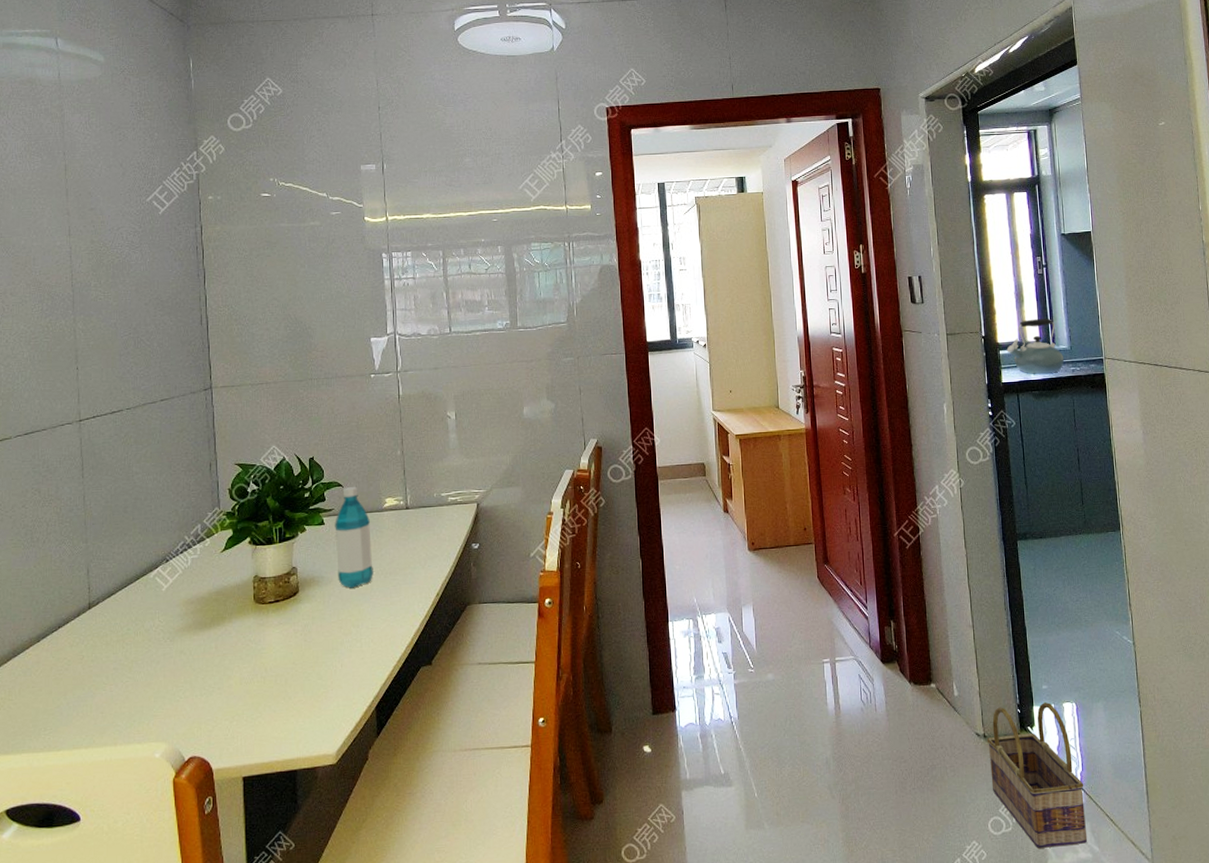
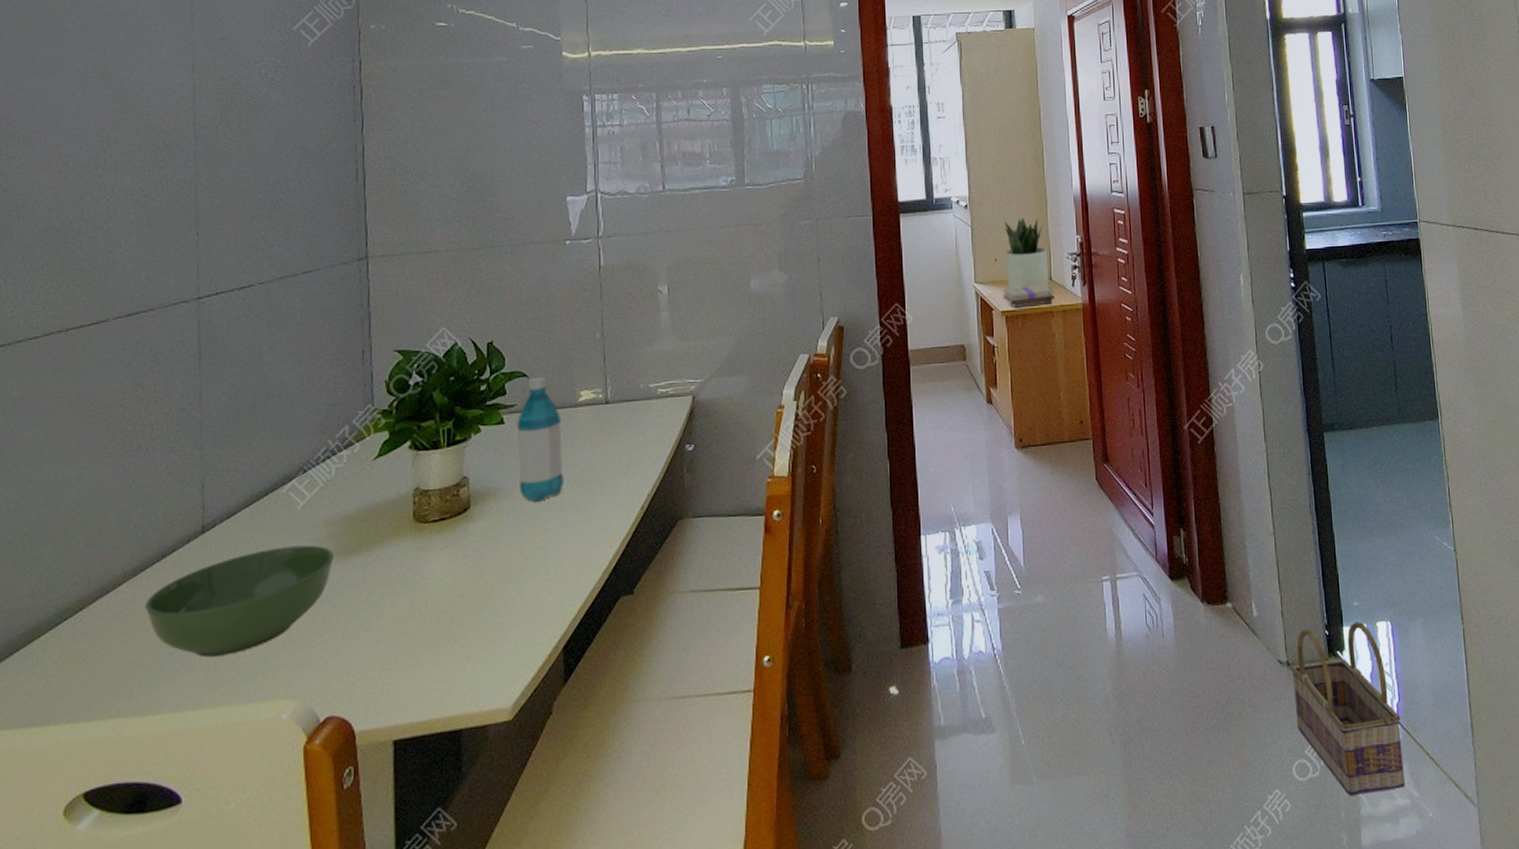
bowl: none [47,620,192,707] -> present [145,545,334,657]
books: none [736,413,782,433] -> present [1002,285,1055,309]
planter: none [737,355,782,420] -> present [1003,218,1055,293]
kettle: present [1006,319,1065,375] -> none [1310,176,1375,240]

